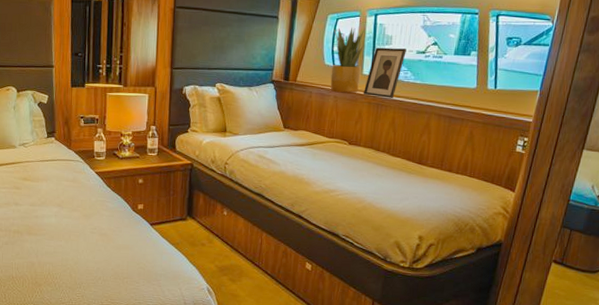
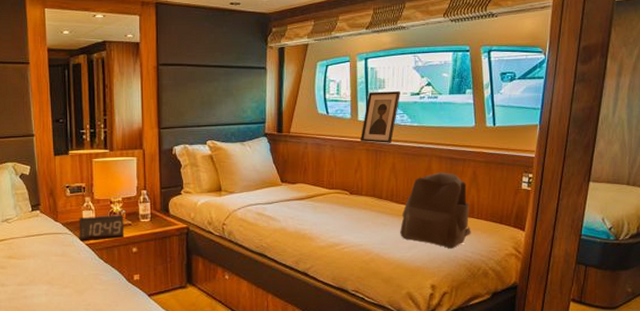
alarm clock: none [89,146,133,170] -> present [79,215,125,242]
planter: present [330,26,366,94] -> none [324,71,357,142]
backpack: none [393,129,463,204] -> present [400,172,471,249]

